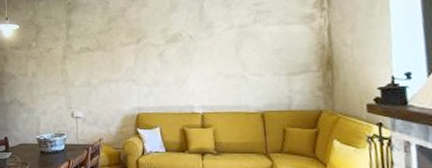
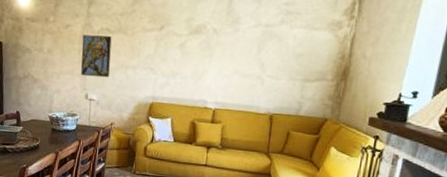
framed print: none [64,53,94,95] -> present [81,35,112,78]

